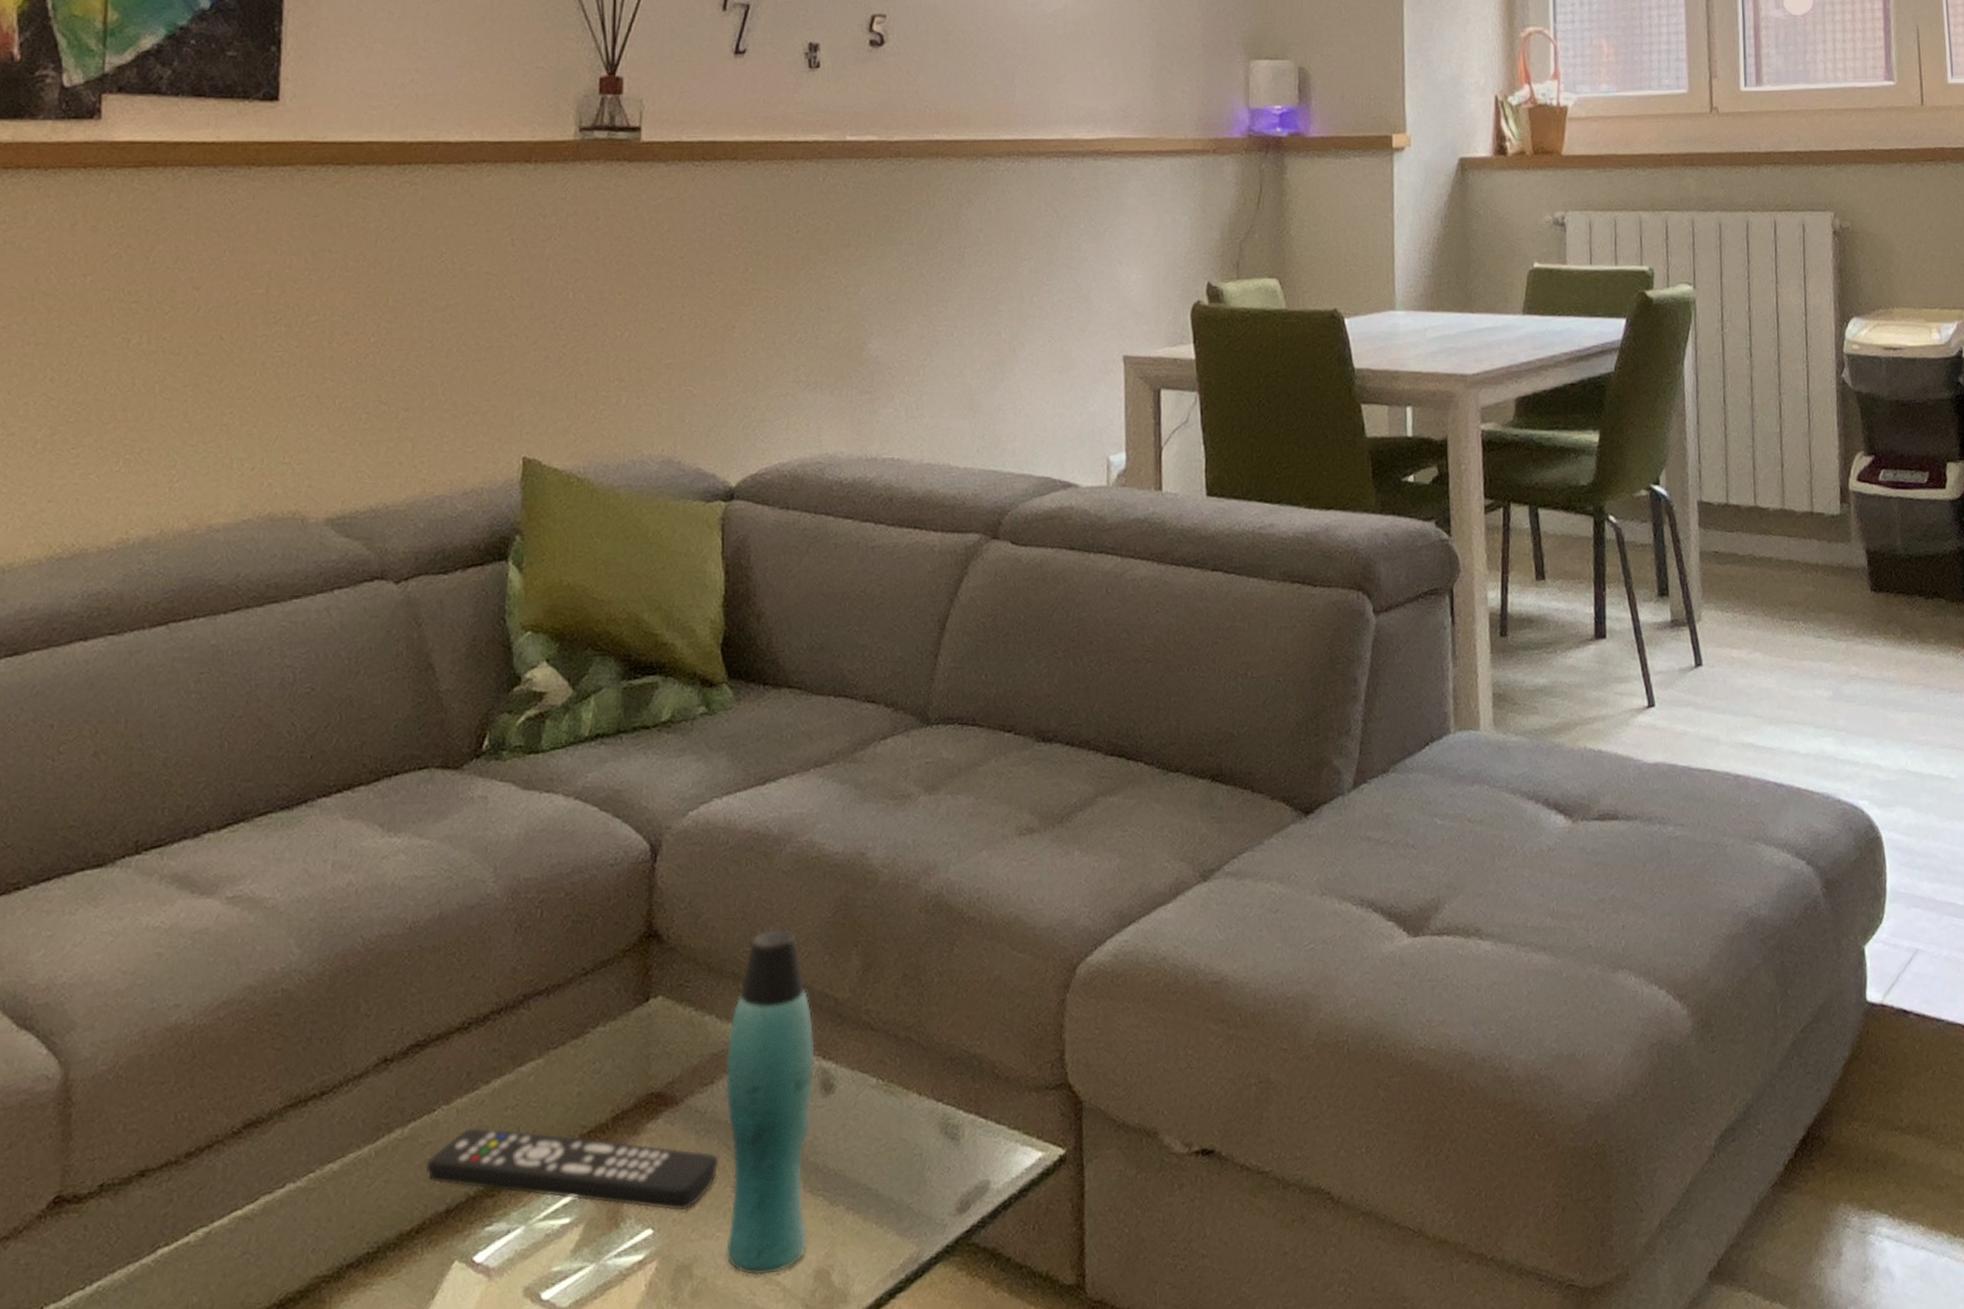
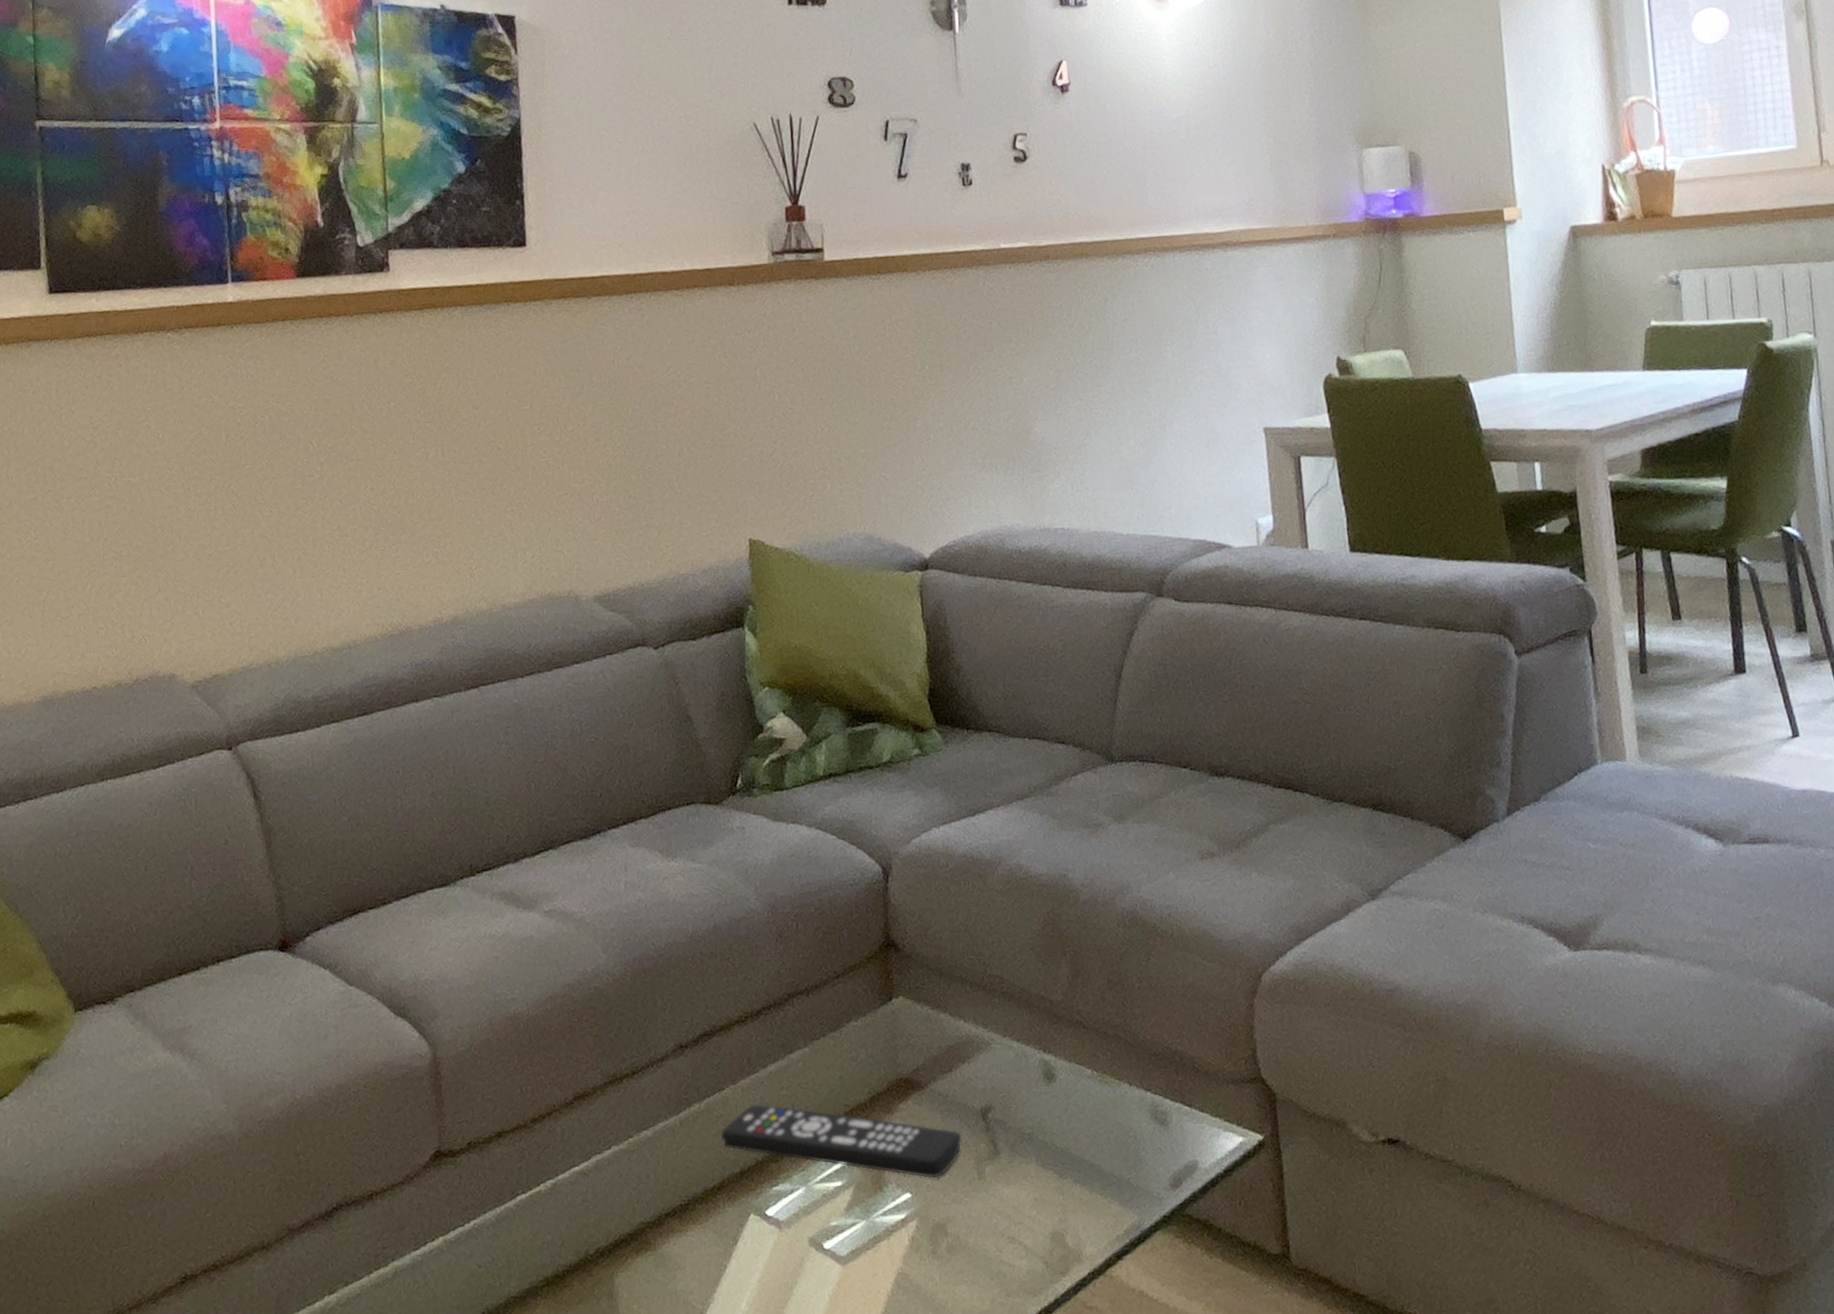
bottle: present [726,928,815,1276] -> none [961,940,1043,1236]

